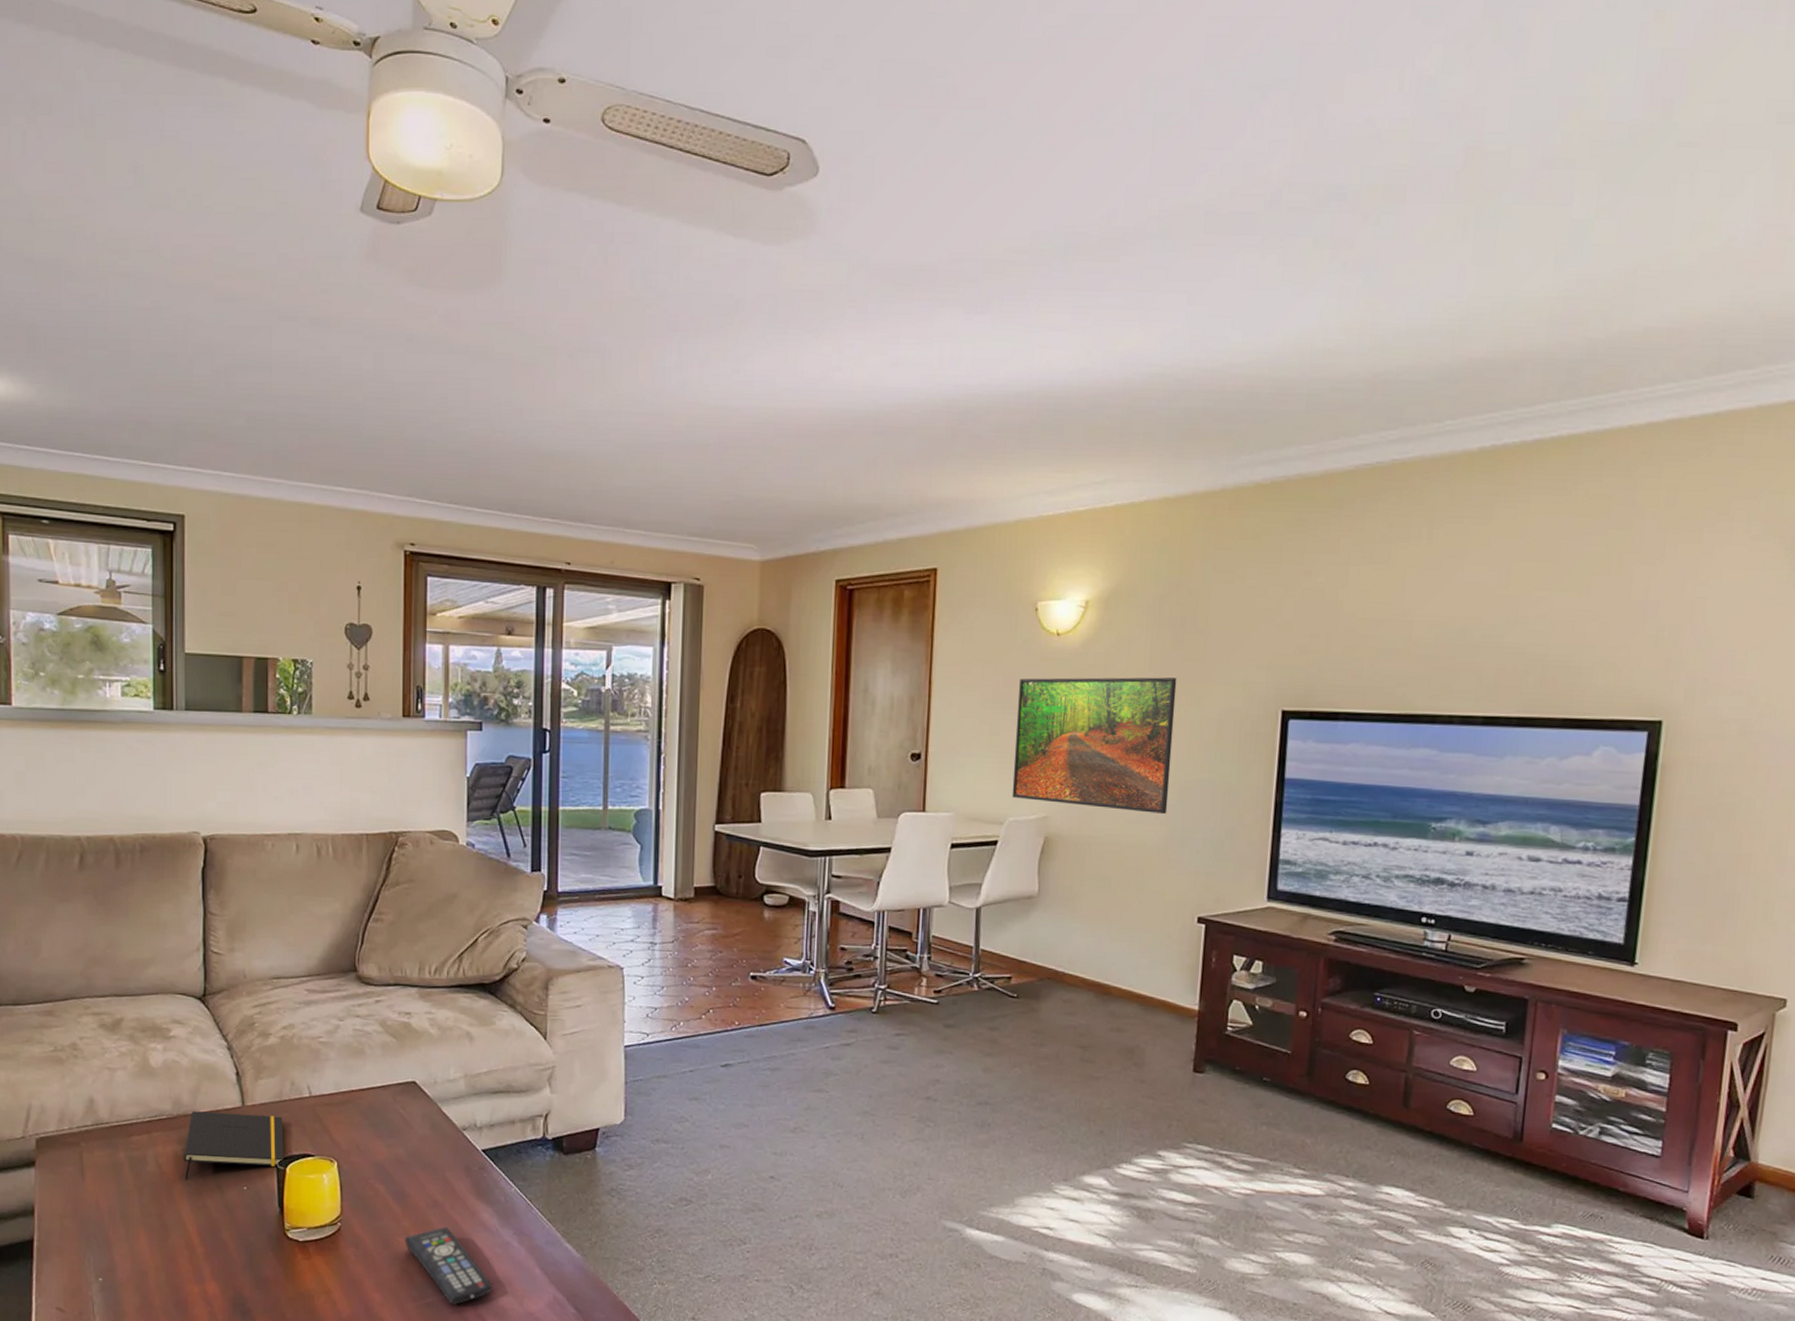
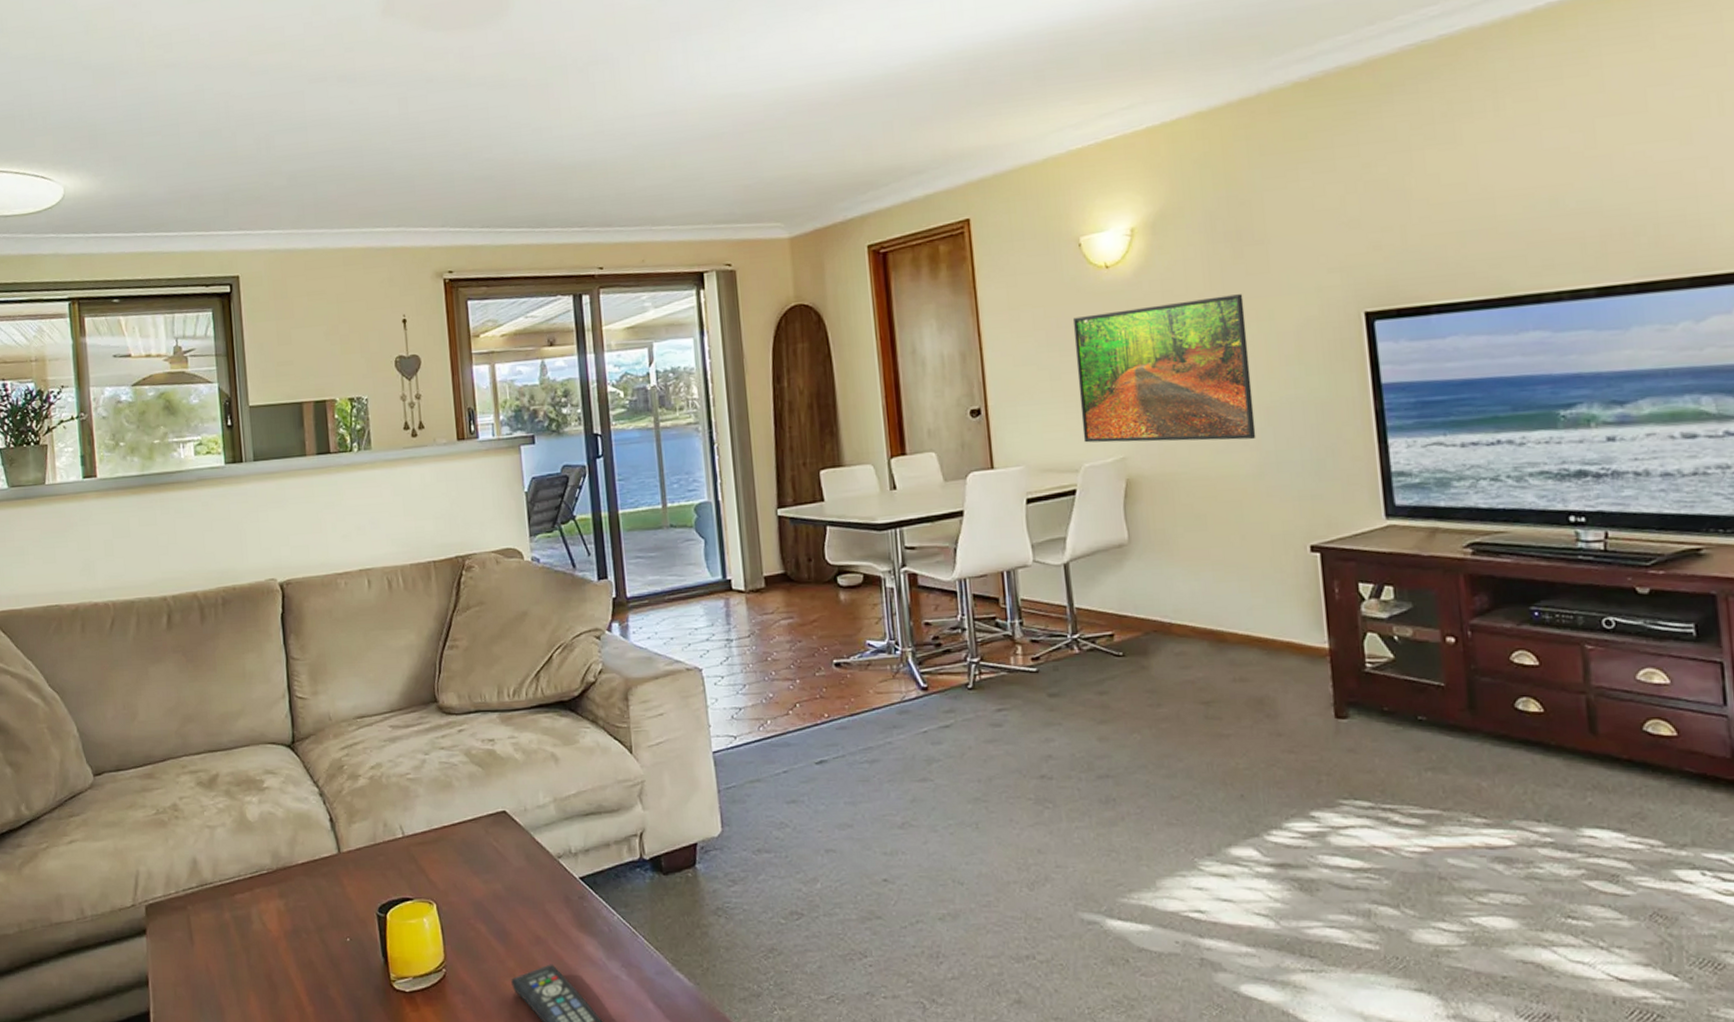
notepad: present [184,1111,284,1180] -> none [286,860,383,936]

